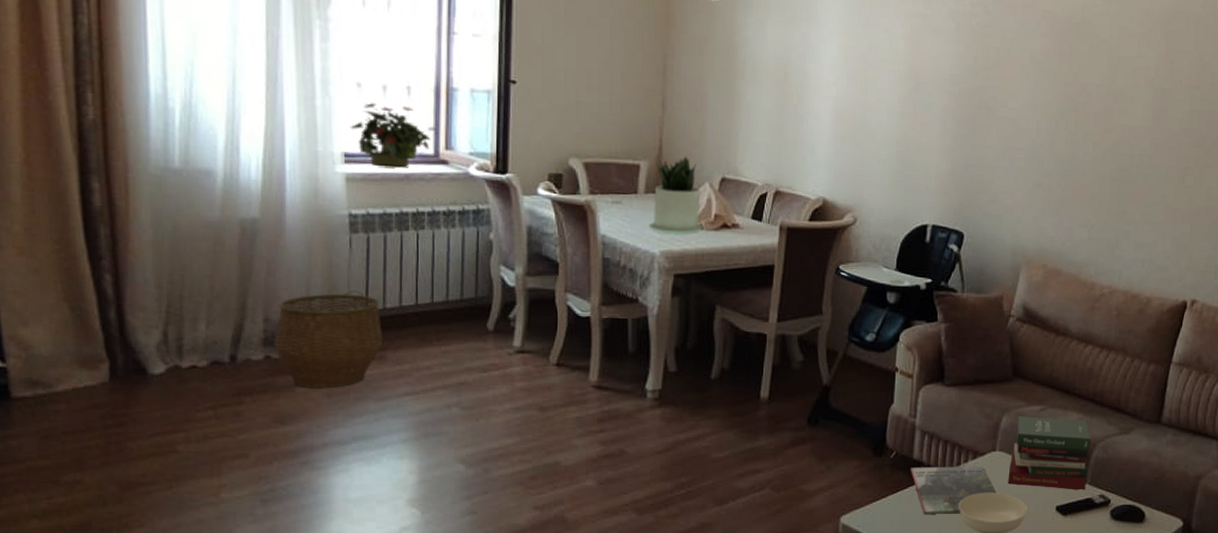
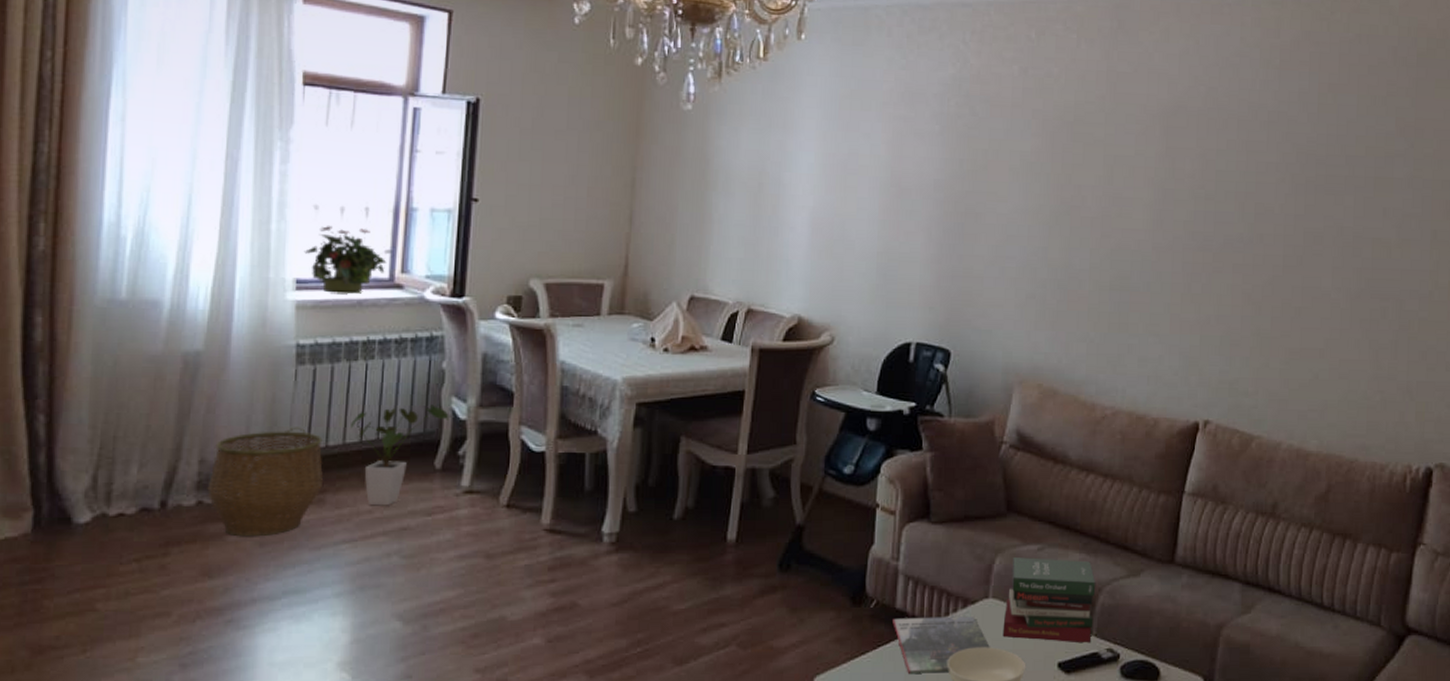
house plant: none [405,272,499,363] -> present [349,404,449,506]
planter: present [648,156,703,235] -> none [611,274,670,360]

